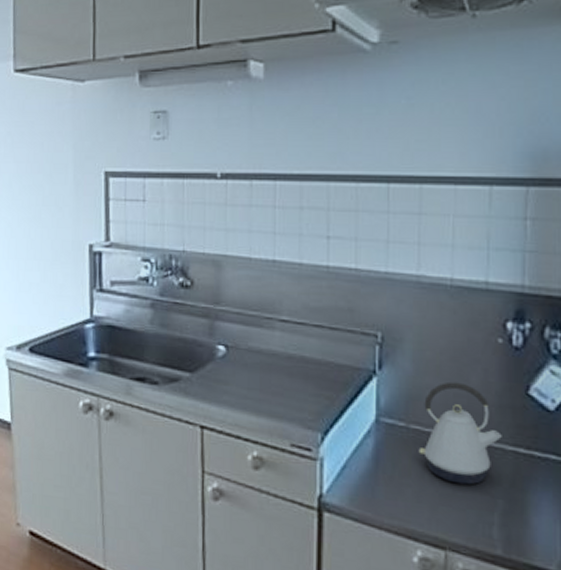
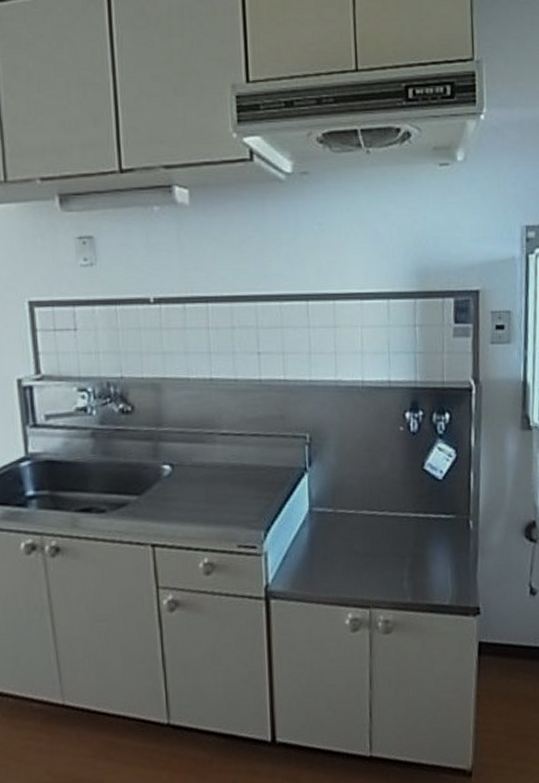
kettle: present [418,381,502,485] -> none [345,467,407,552]

